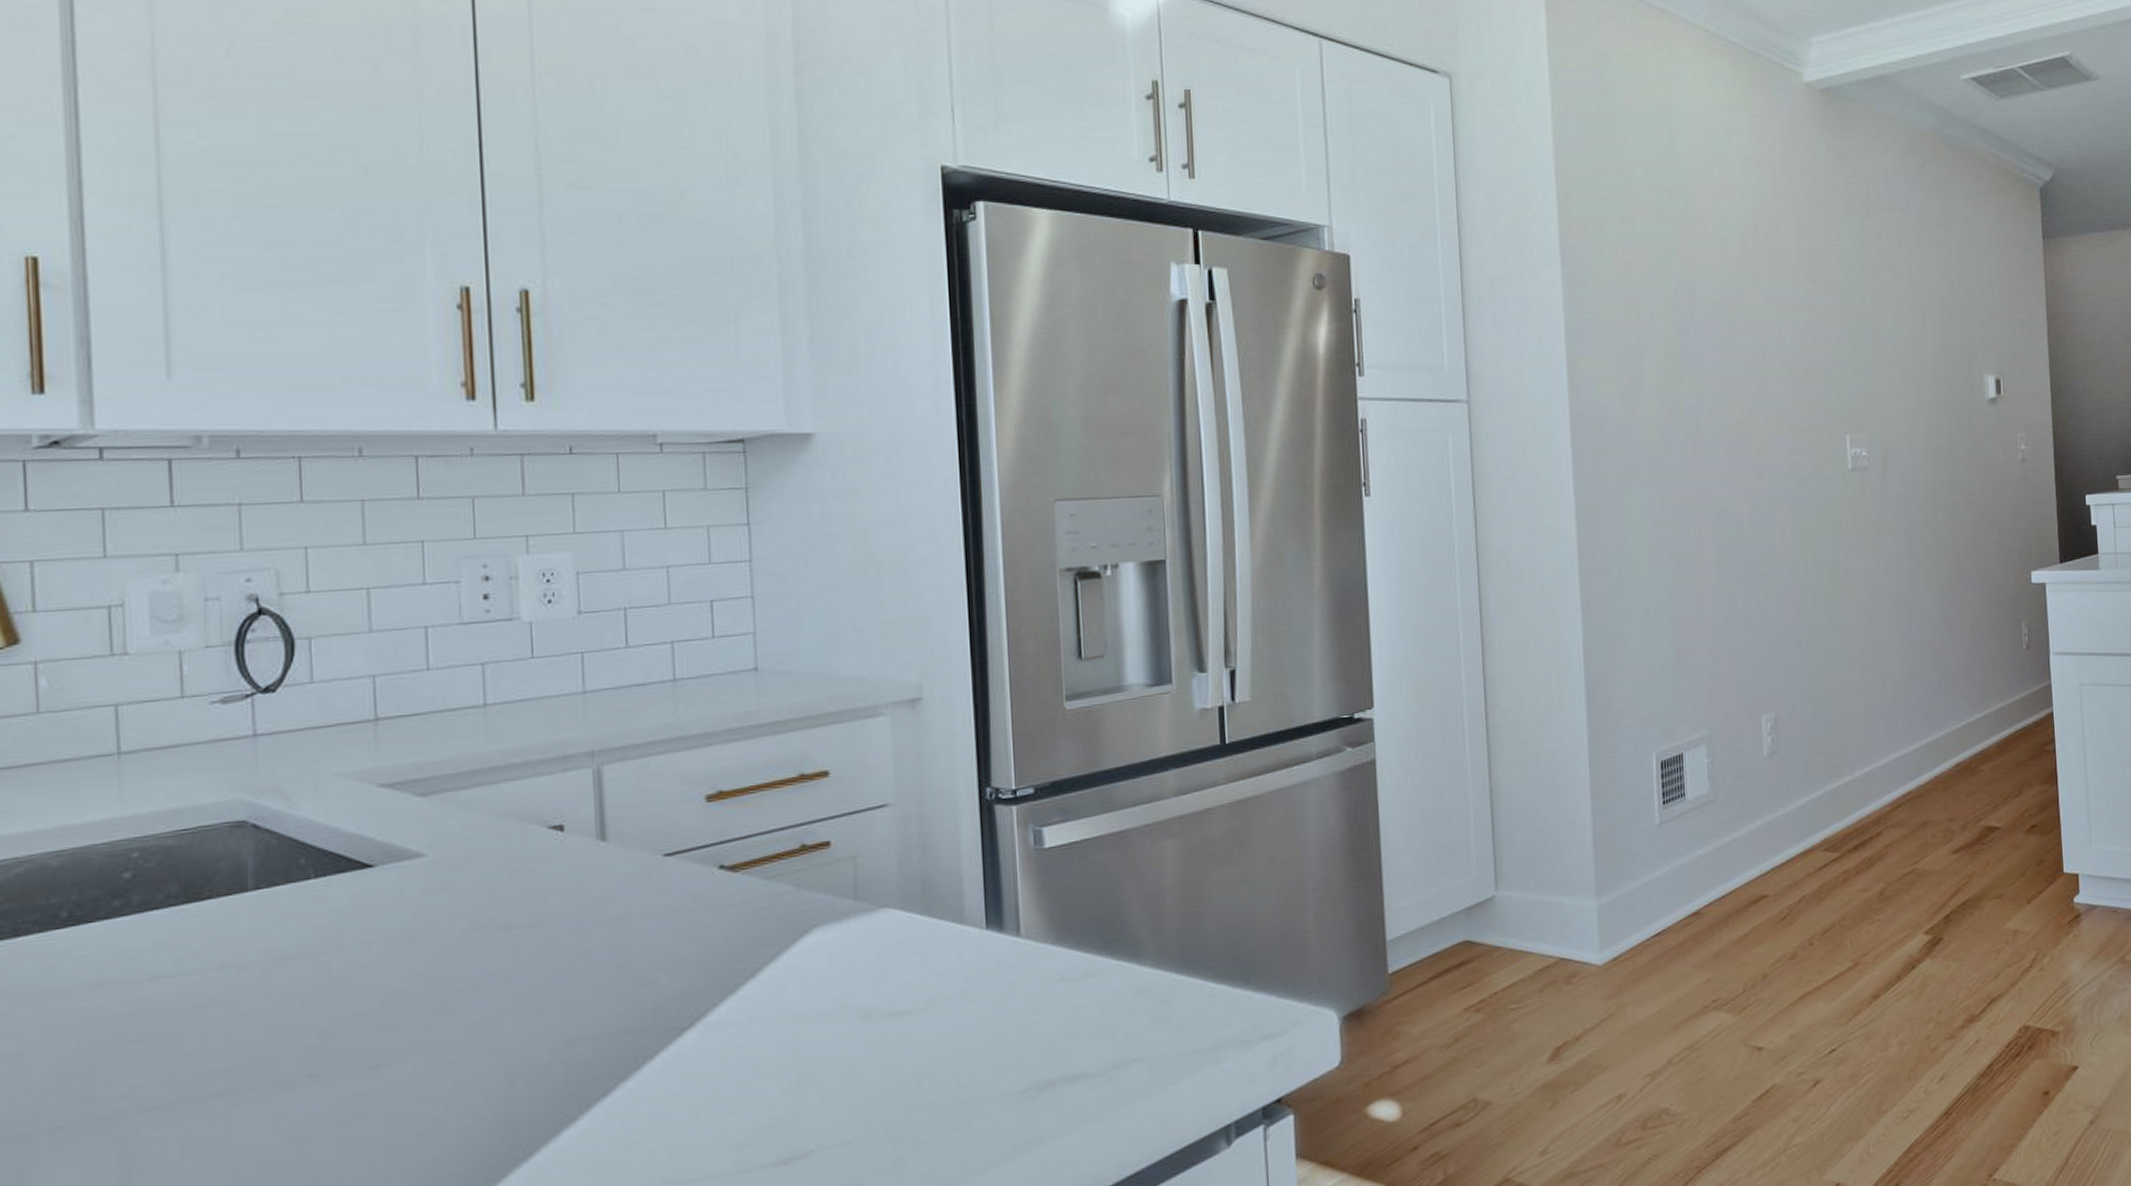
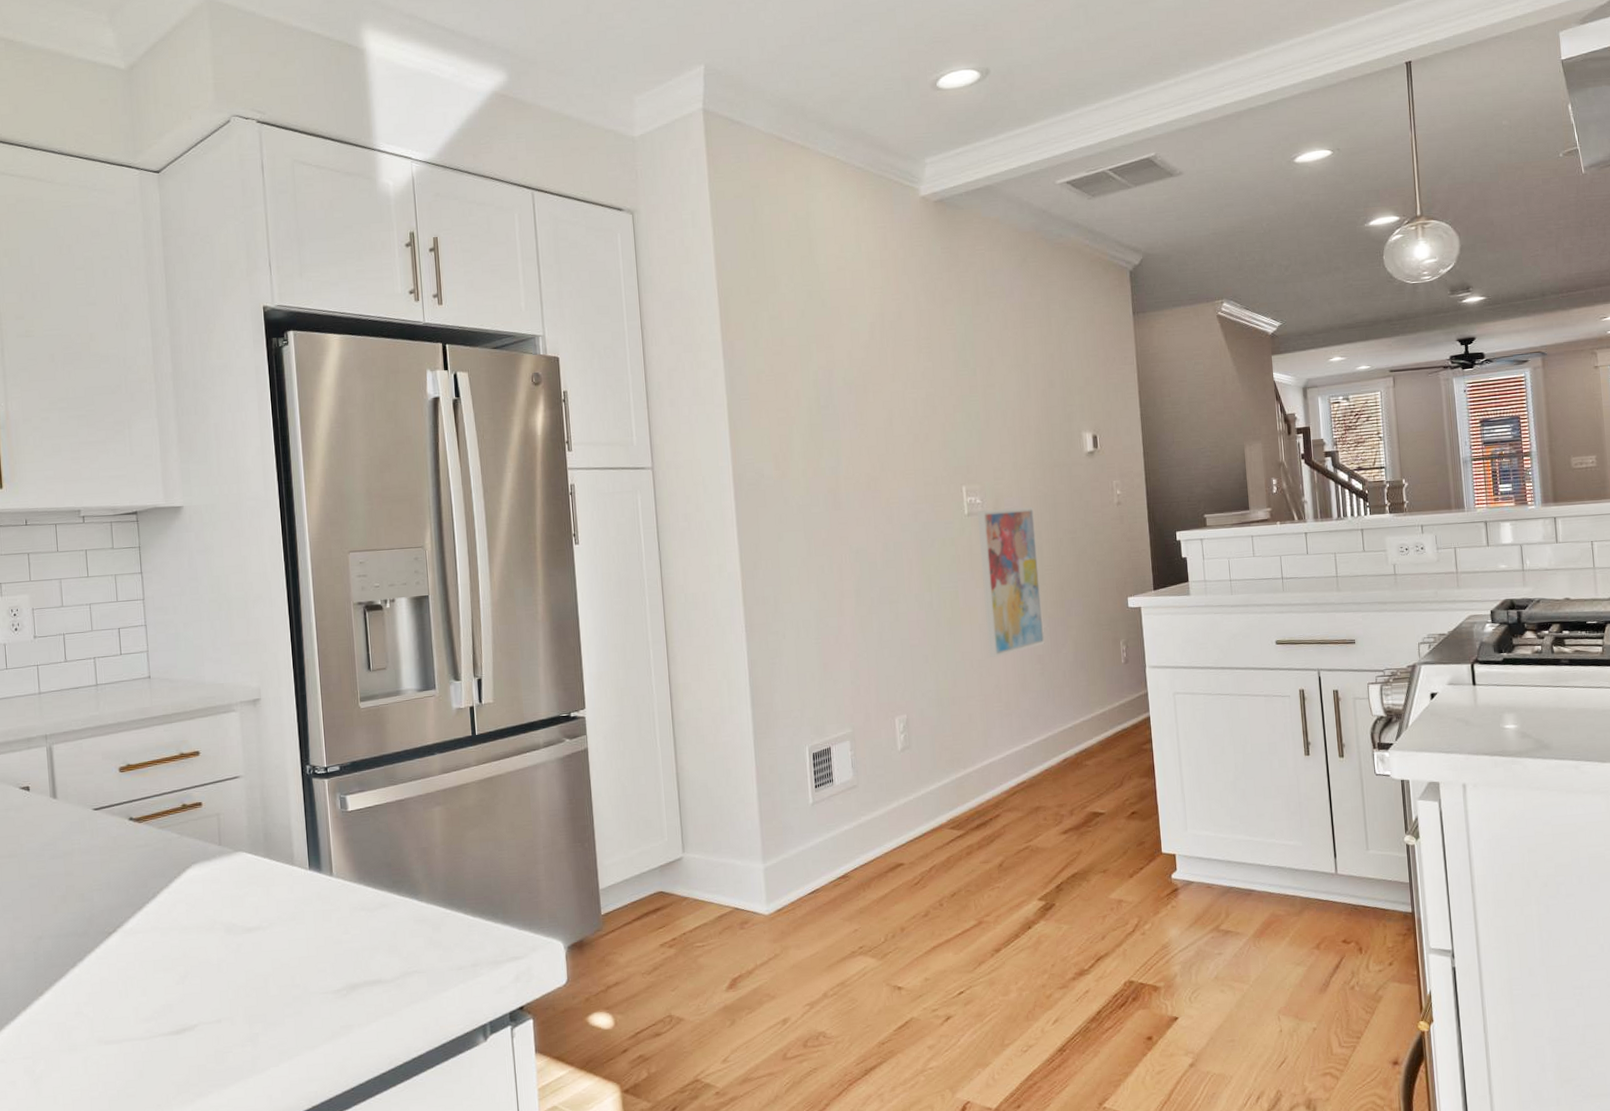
wall art: none [1863,462,1938,642] -> present [977,507,1046,657]

